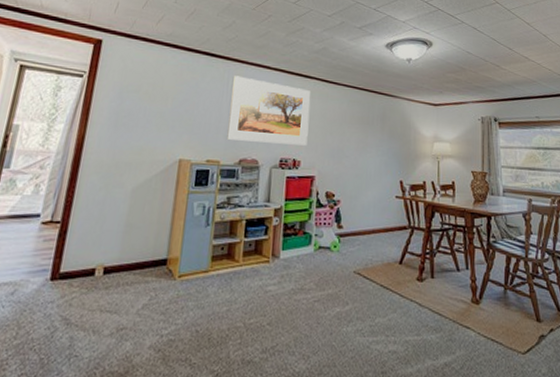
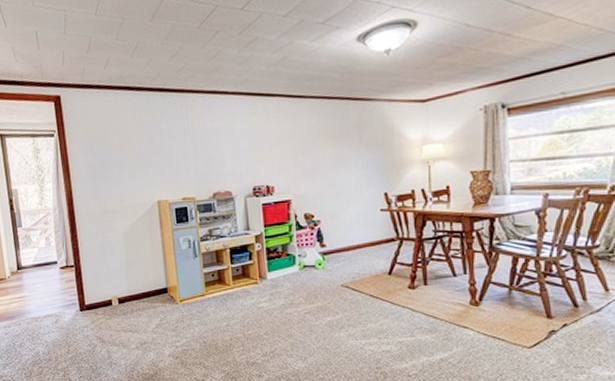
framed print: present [226,76,311,146] -> none [191,107,279,176]

